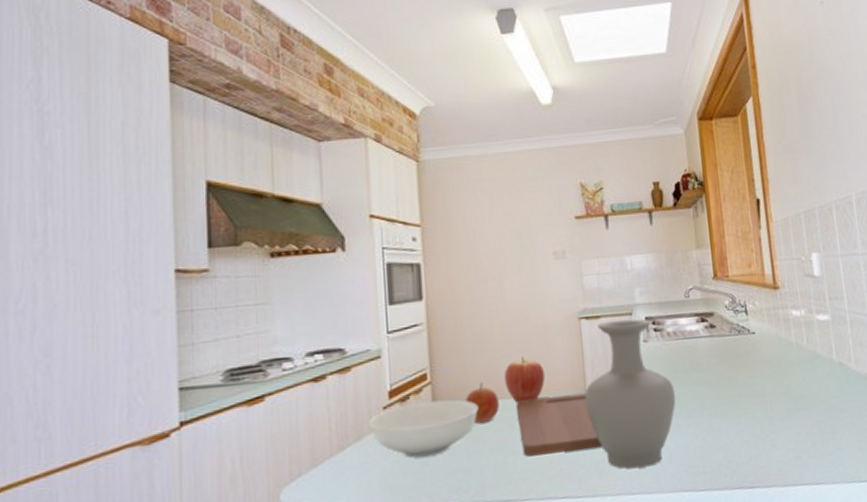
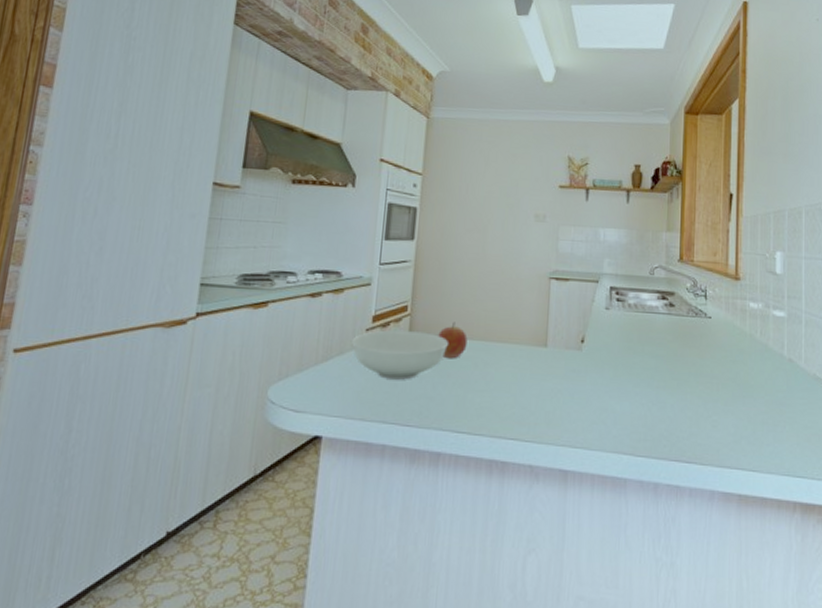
fruit: present [503,357,546,403] -> none [474,305,512,346]
cutting board: present [517,392,602,457] -> none [481,343,554,399]
vase: present [584,319,676,469] -> none [543,284,629,425]

